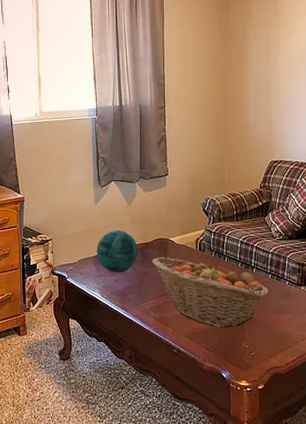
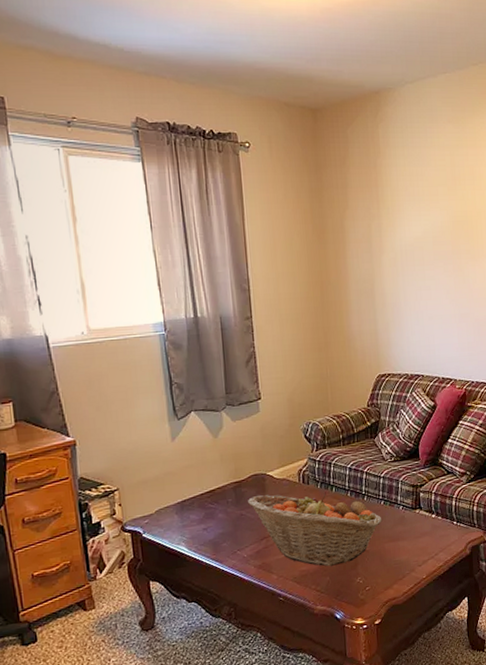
decorative orb: present [97,230,138,273] -> none [178,469,231,521]

